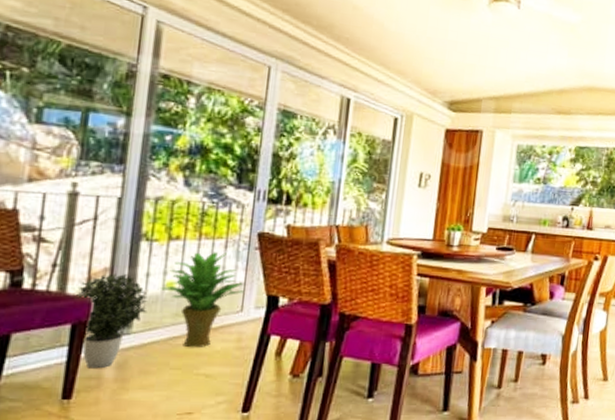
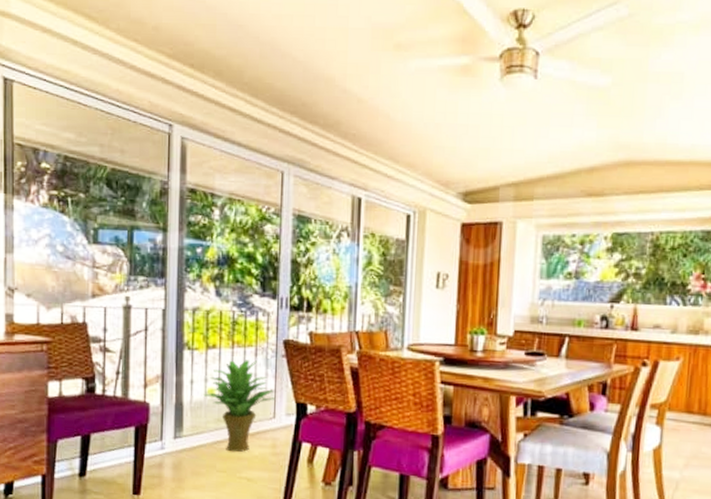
potted plant: present [74,274,148,369] -> none [135,381,194,469]

